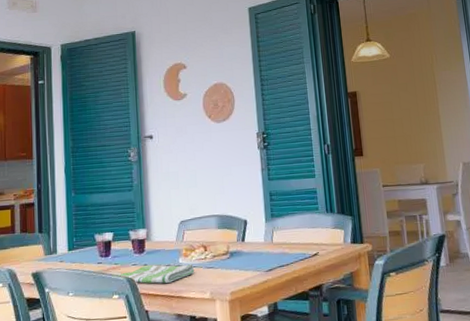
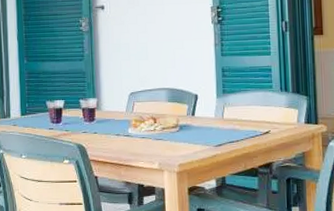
dish towel: present [119,264,195,284] -> none [69,133,144,152]

